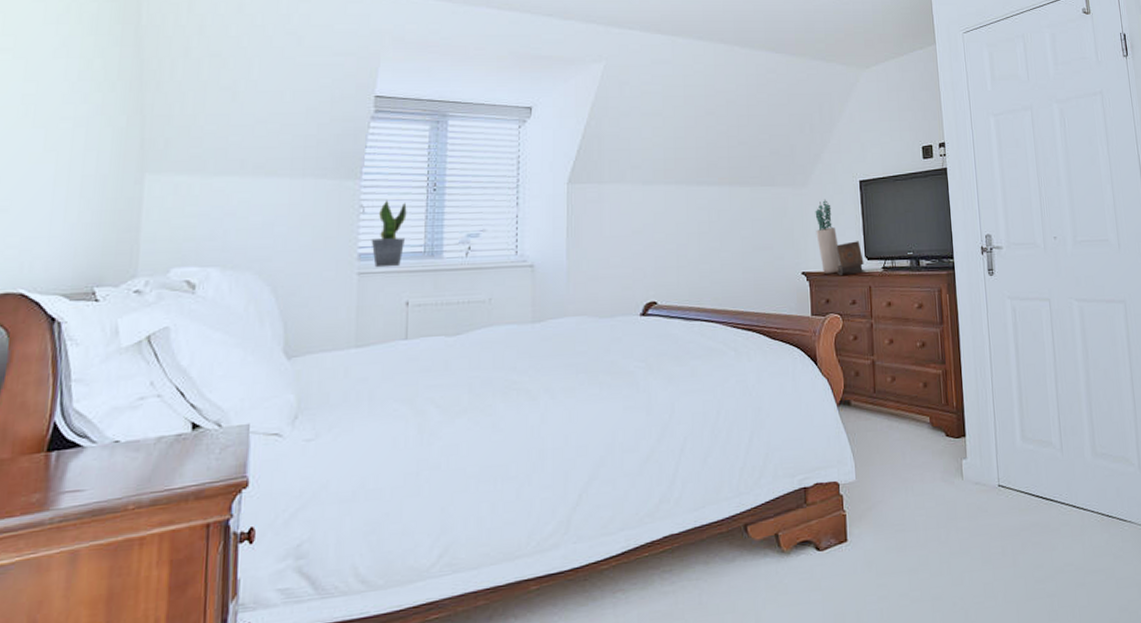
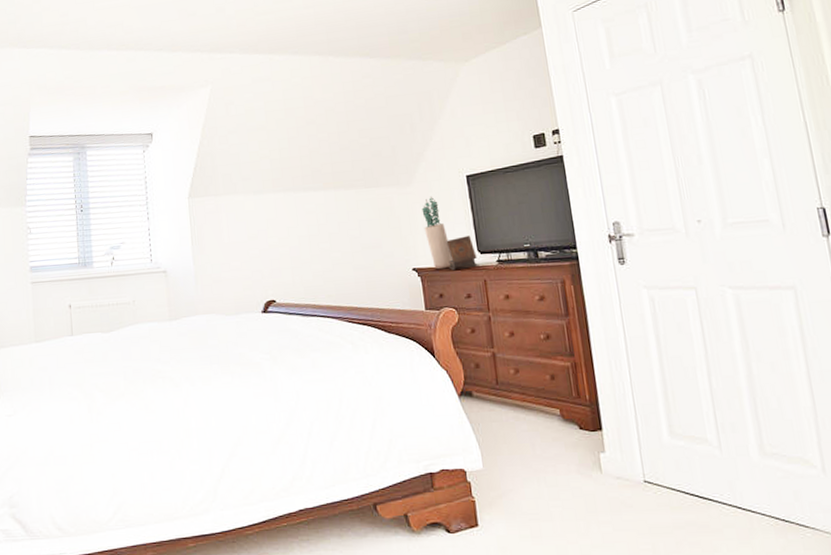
potted plant: present [371,200,407,268] -> none [38,221,63,278]

